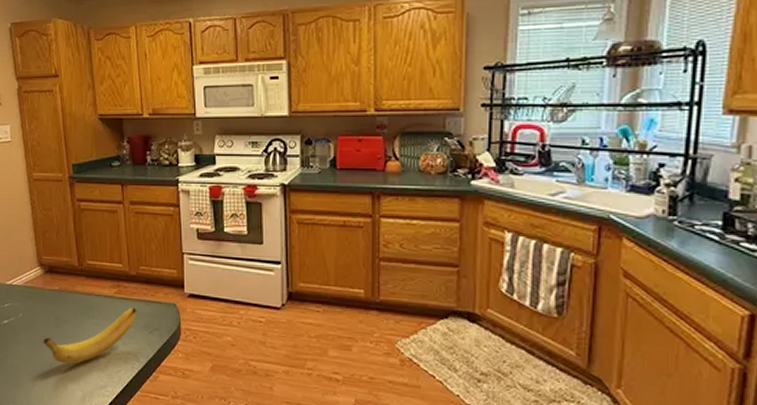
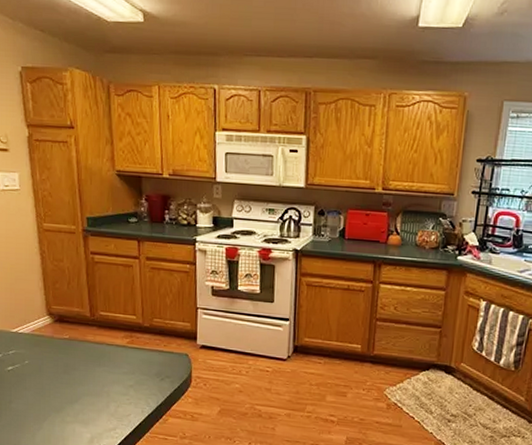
banana: present [42,307,137,364] -> none [49,356,149,409]

